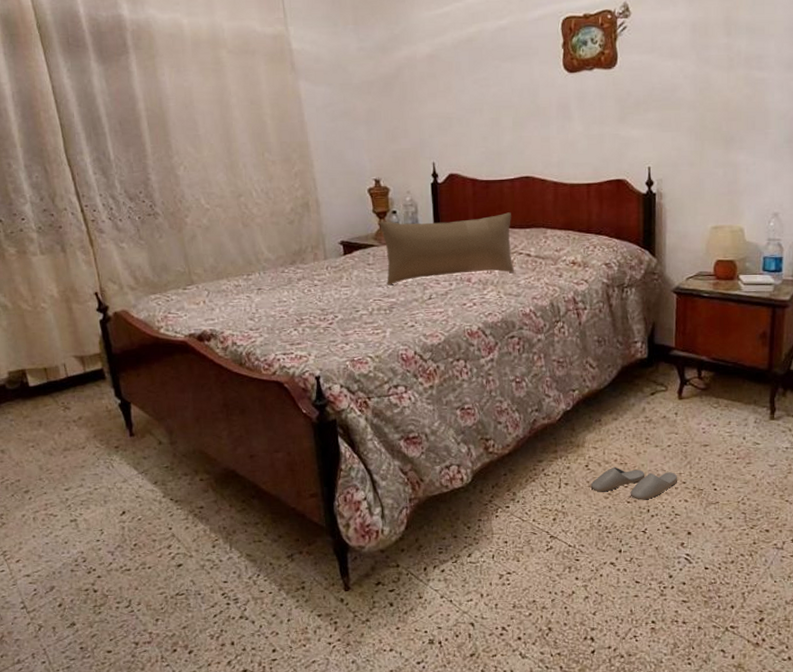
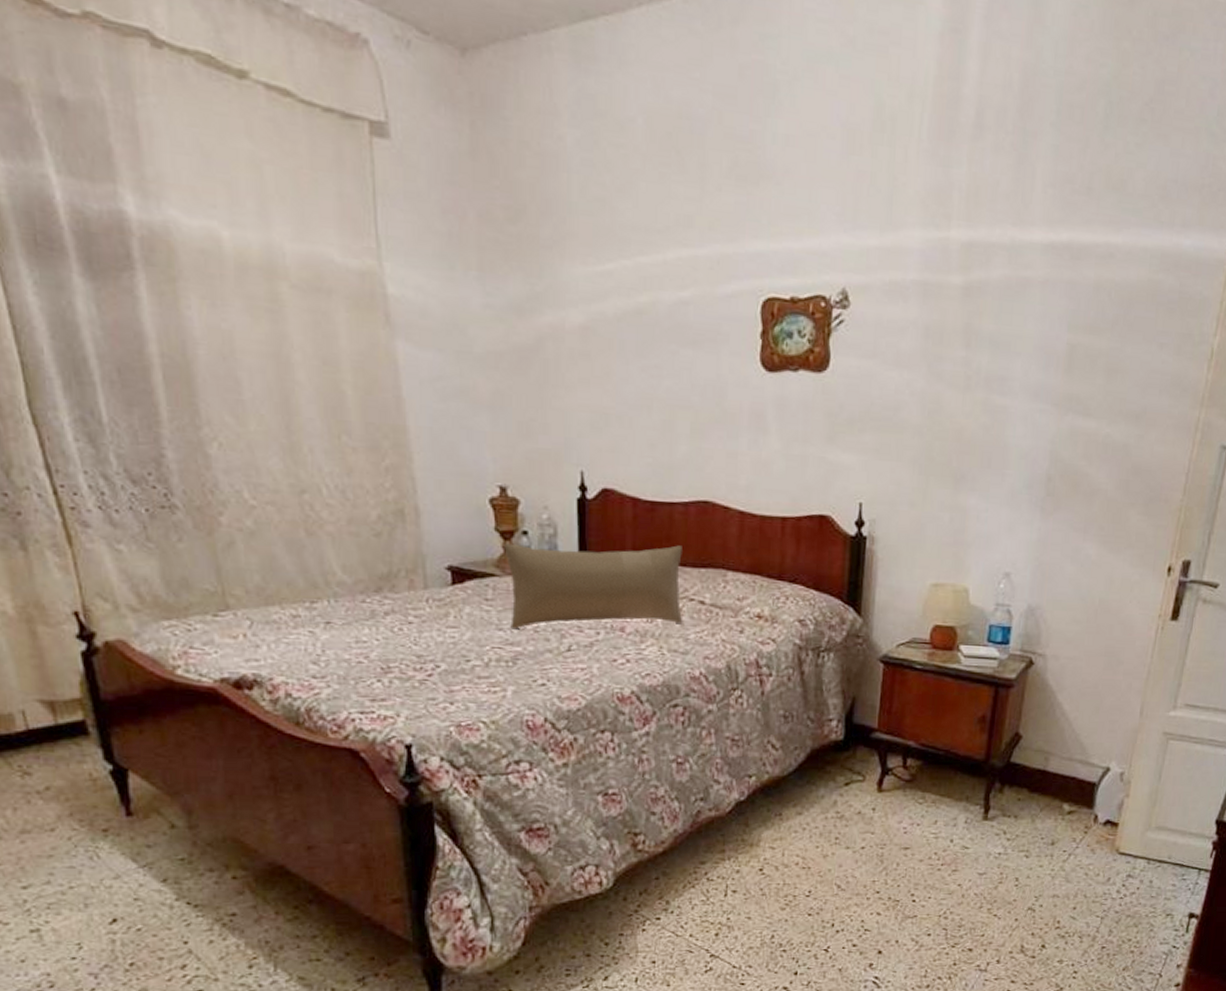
slippers: present [590,466,677,500] -> none [764,871,870,912]

